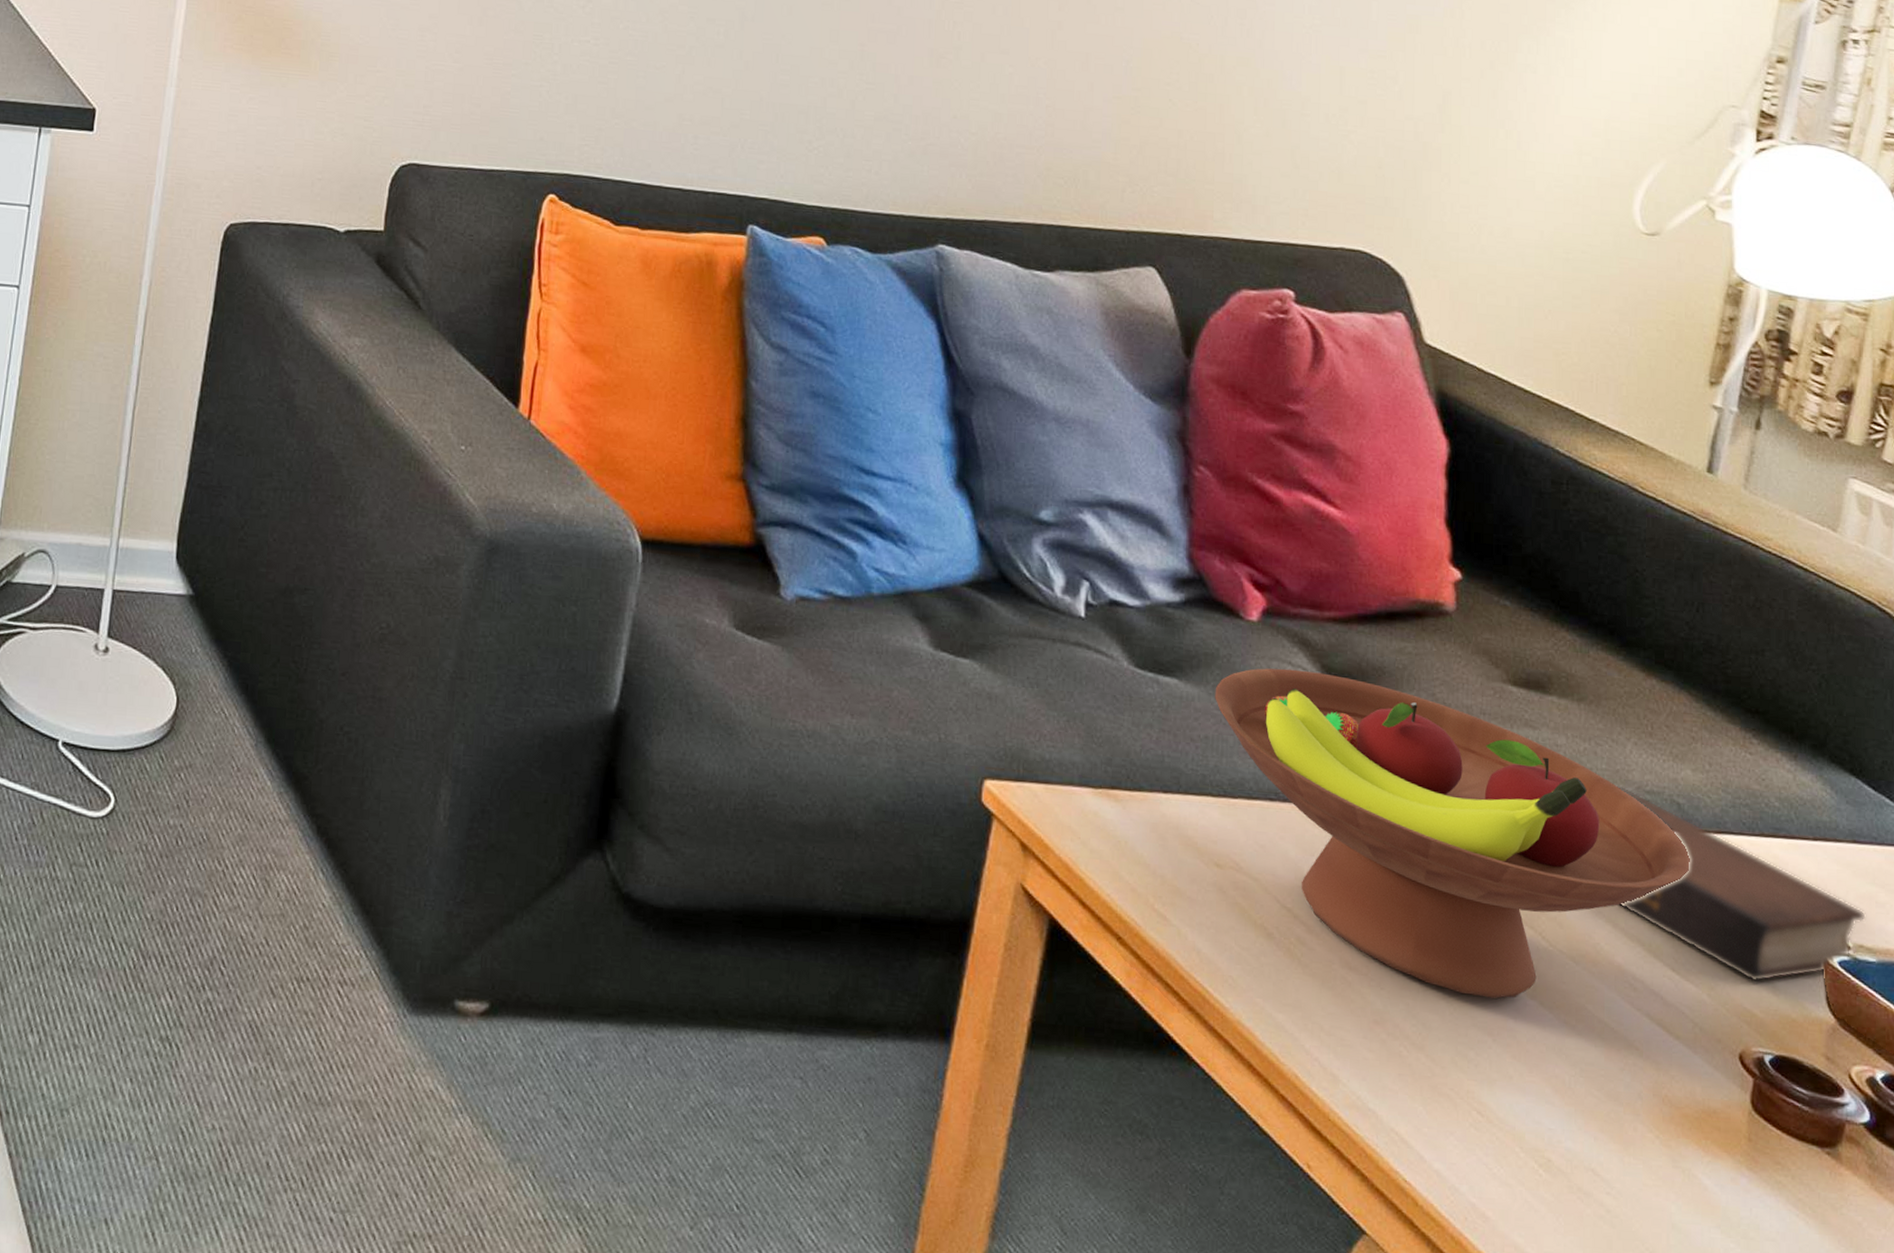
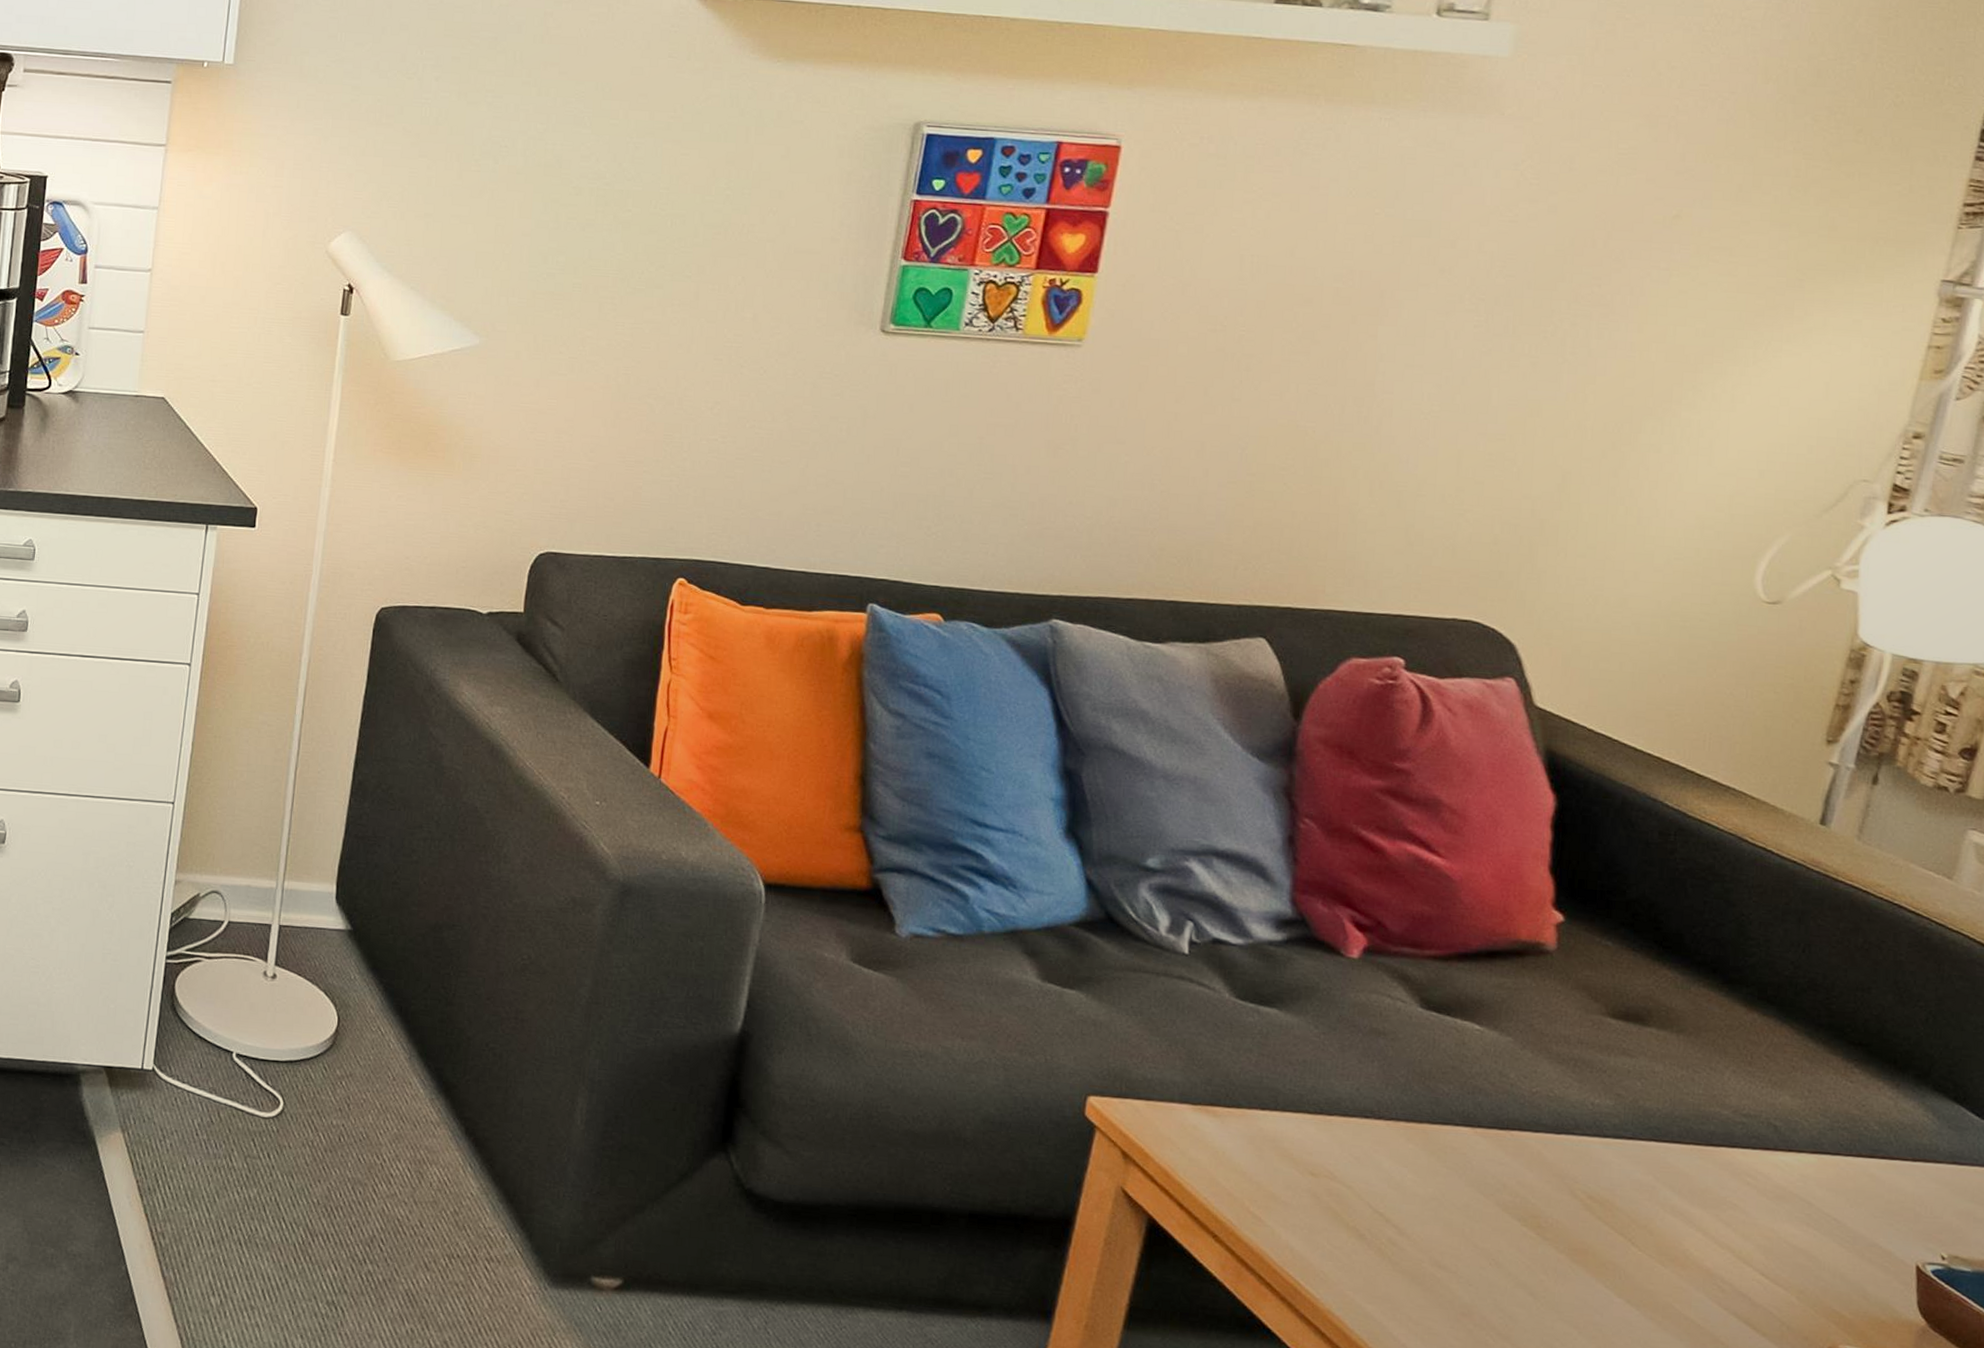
fruit bowl: present [1215,668,1690,999] -> none [1314,1000,1785,1296]
book: present [1617,785,1866,983] -> none [1711,1109,1963,1288]

